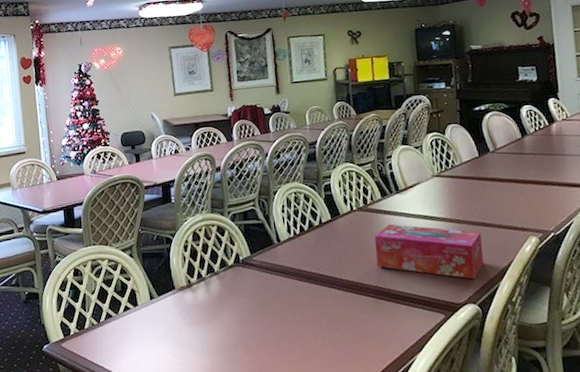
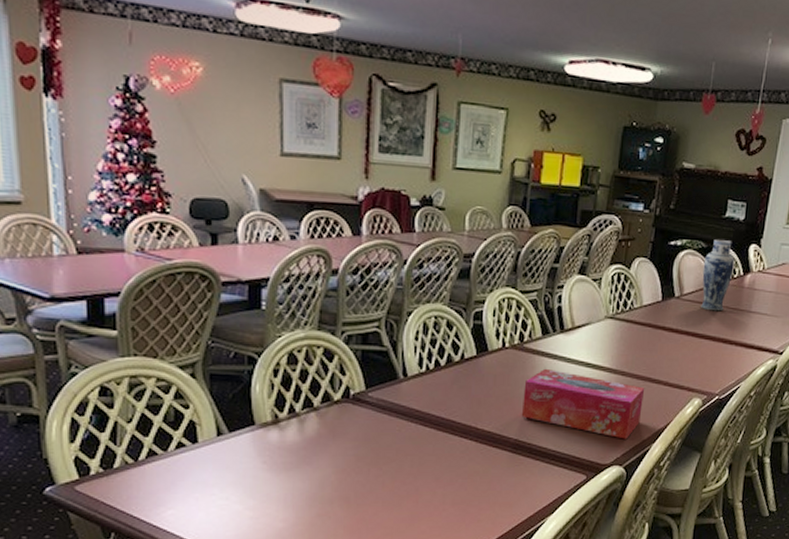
vase: none [509,99,539,159] -> present [701,239,735,312]

